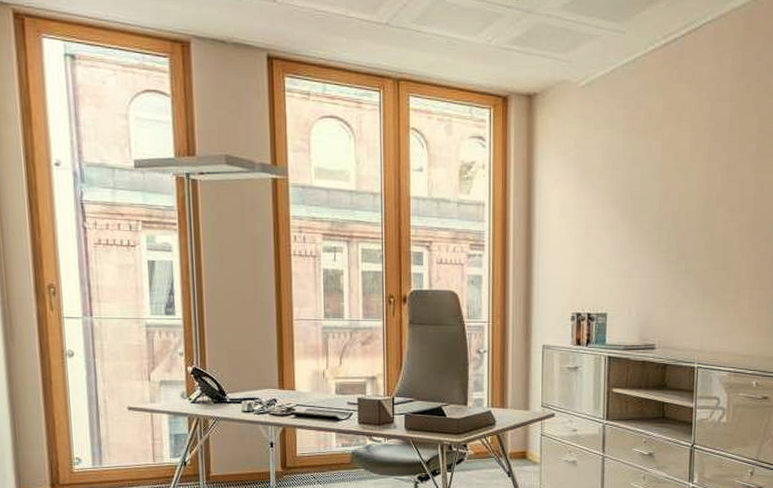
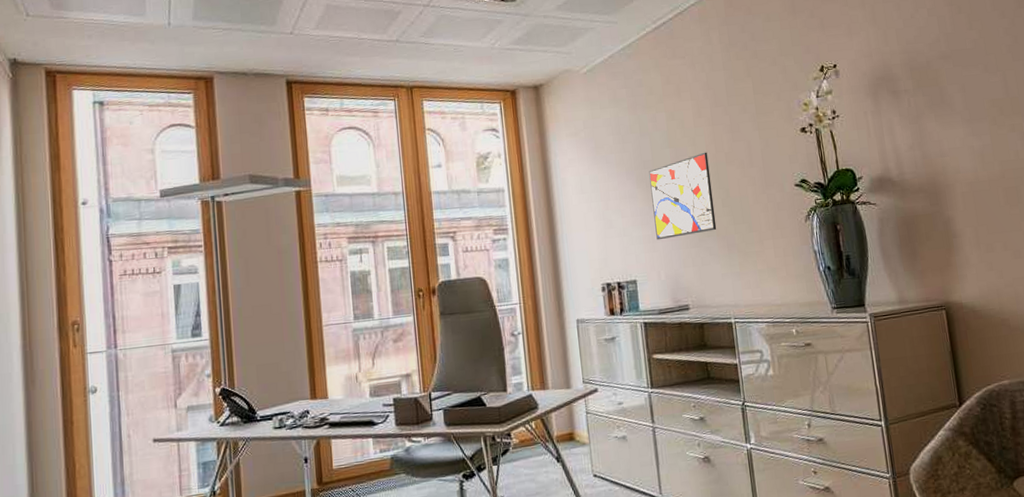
wall art: none [633,189,699,276] -> present [649,152,717,240]

